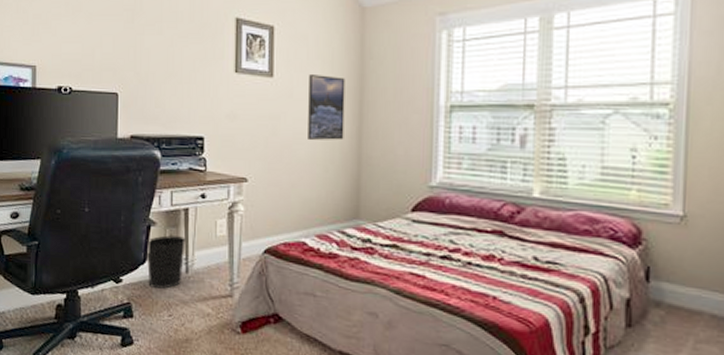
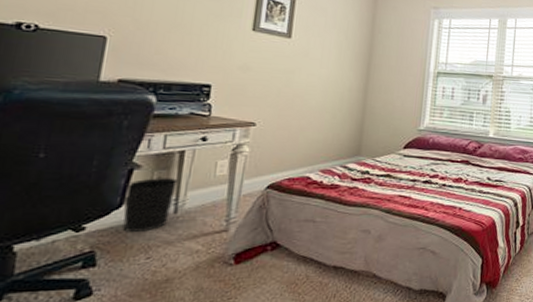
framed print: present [308,75,345,140] -> none [319,40,357,94]

